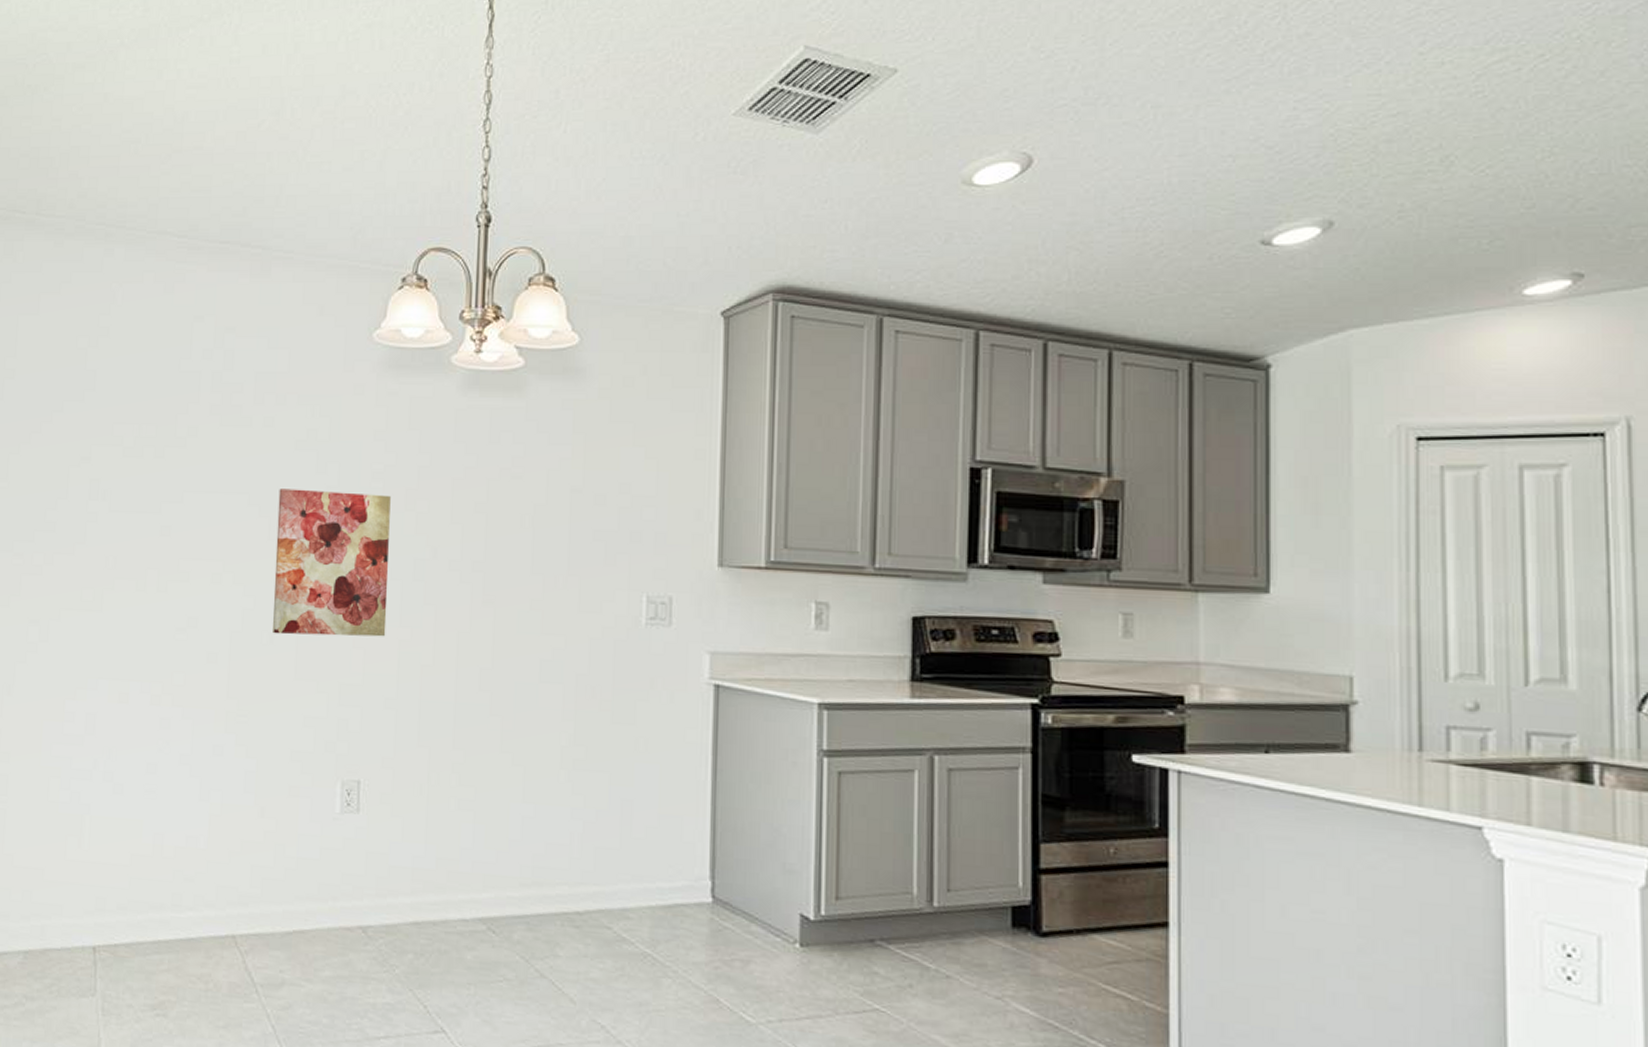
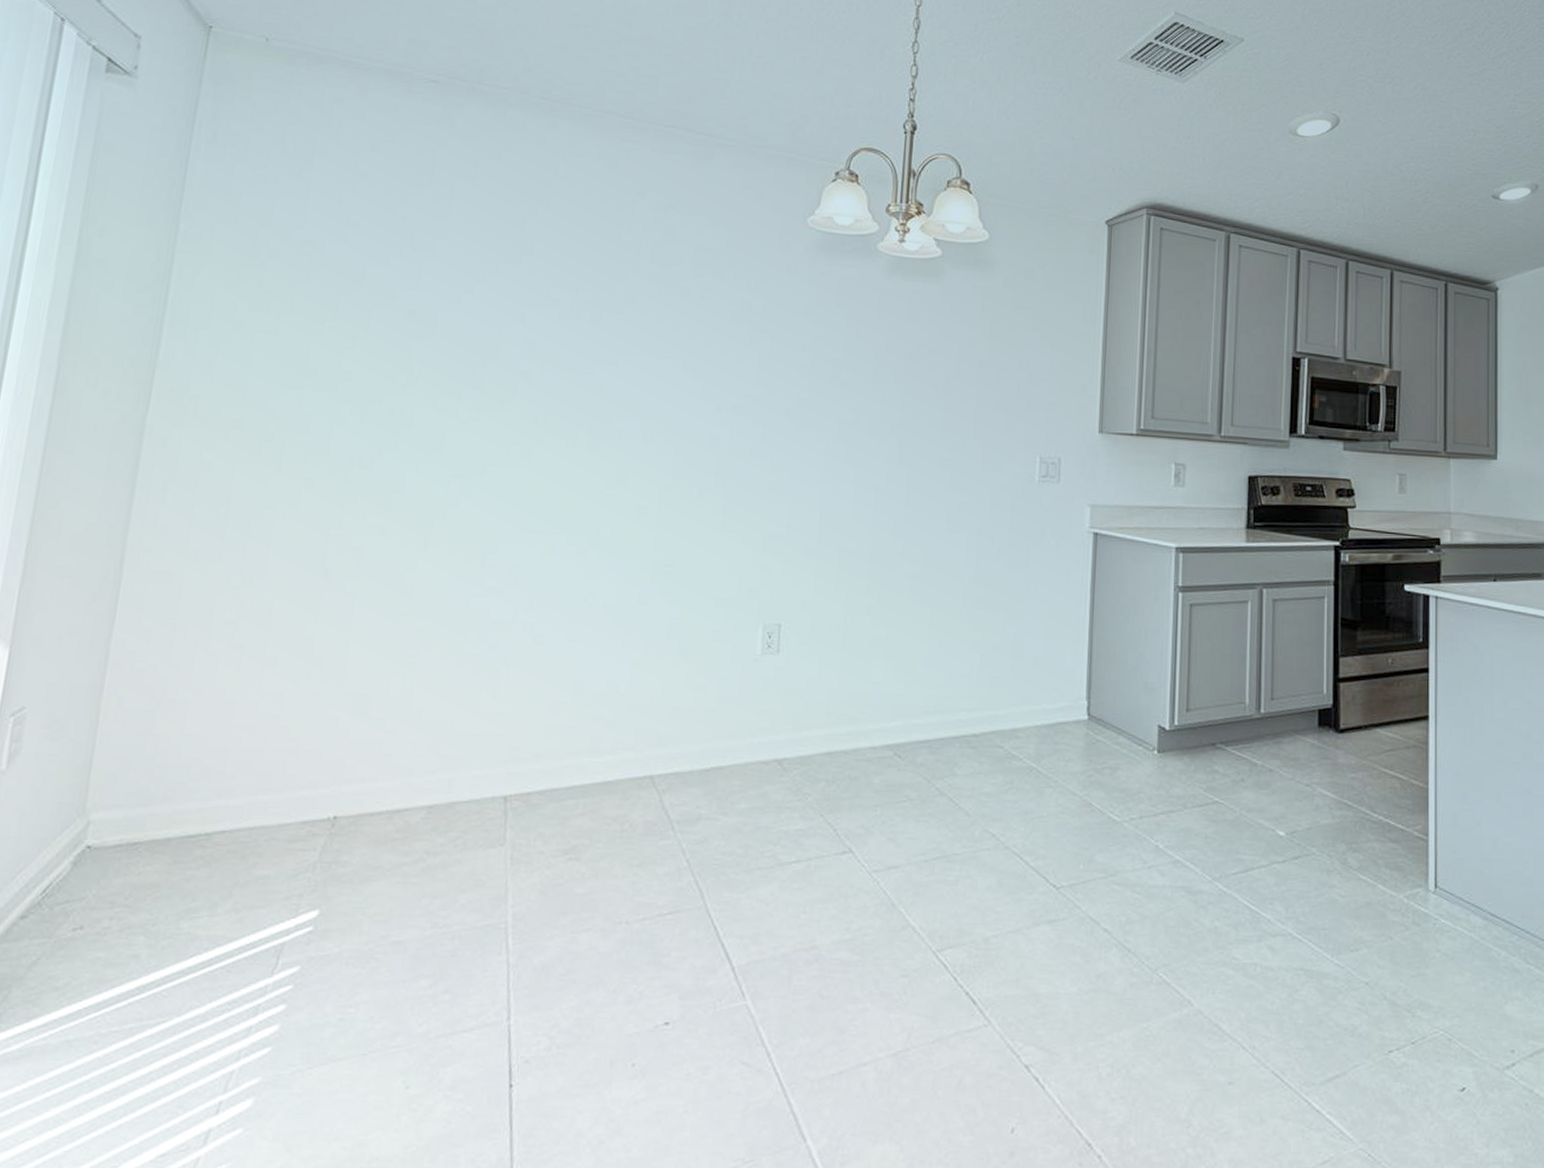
wall art: present [272,488,391,637] -> none [702,355,819,492]

